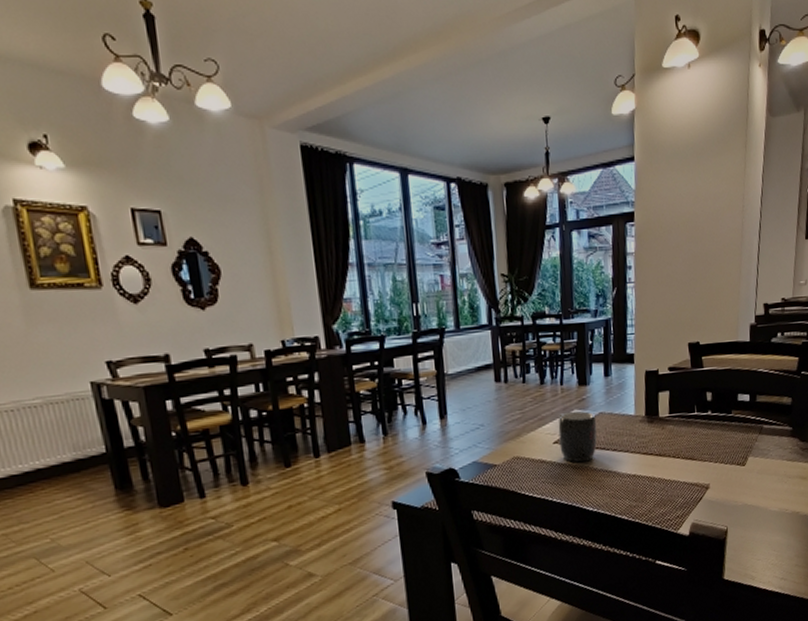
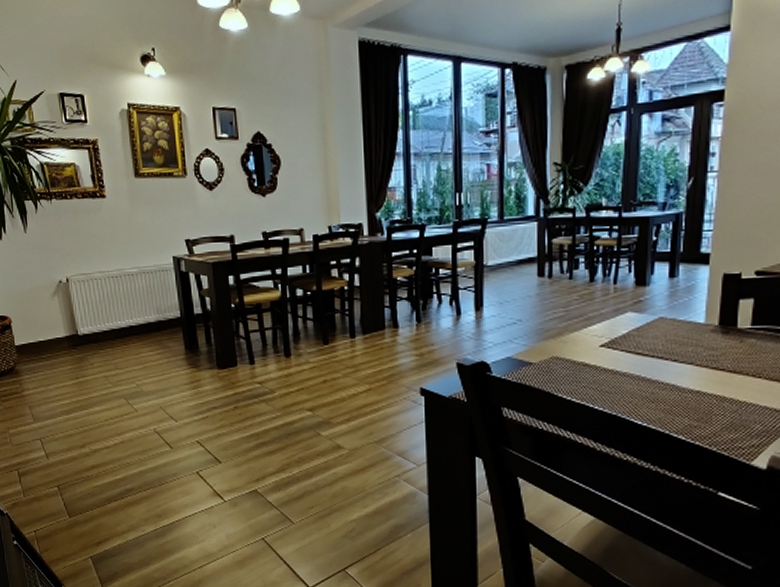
mug: present [558,411,597,463] -> none [607,313,655,370]

